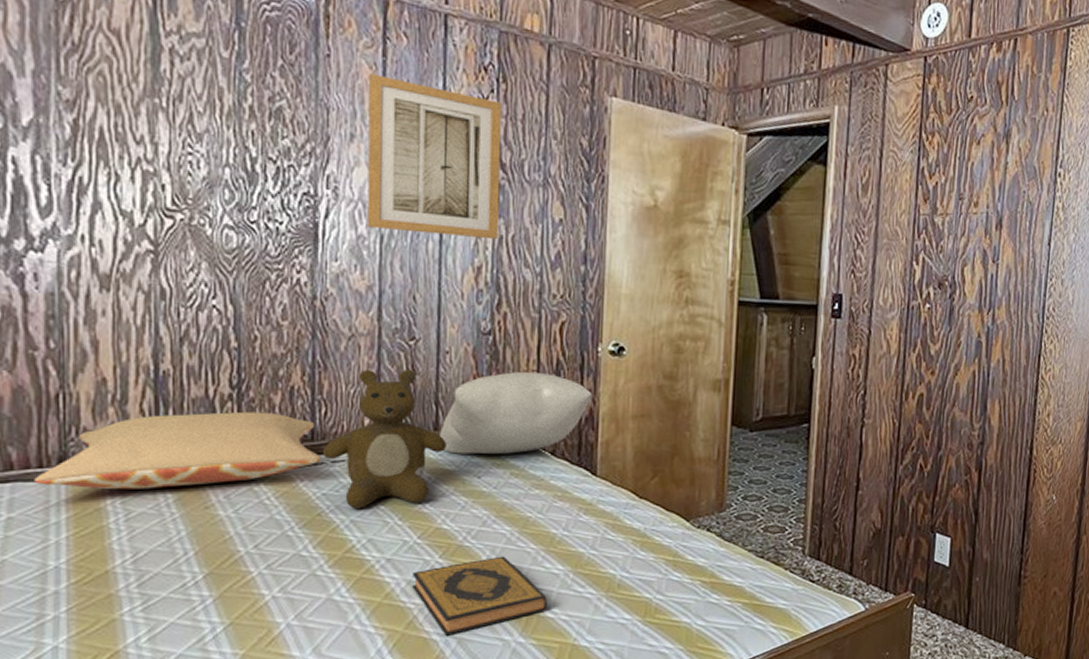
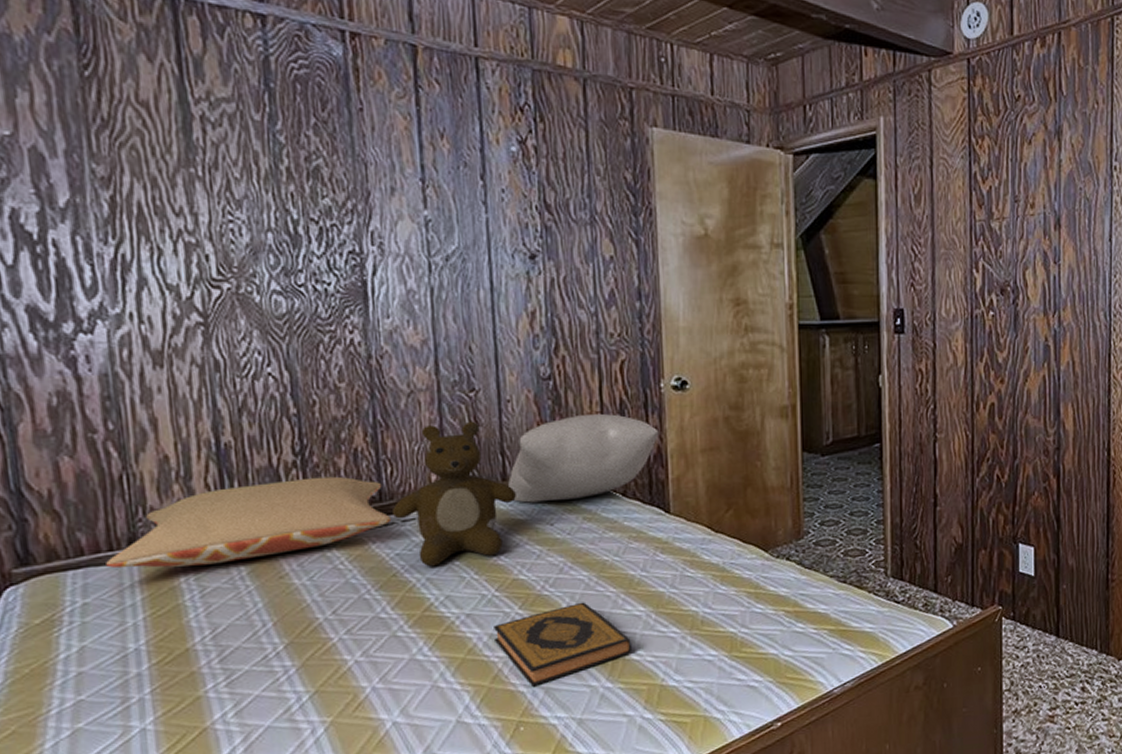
wall art: present [367,73,502,240] -> none [404,123,550,283]

